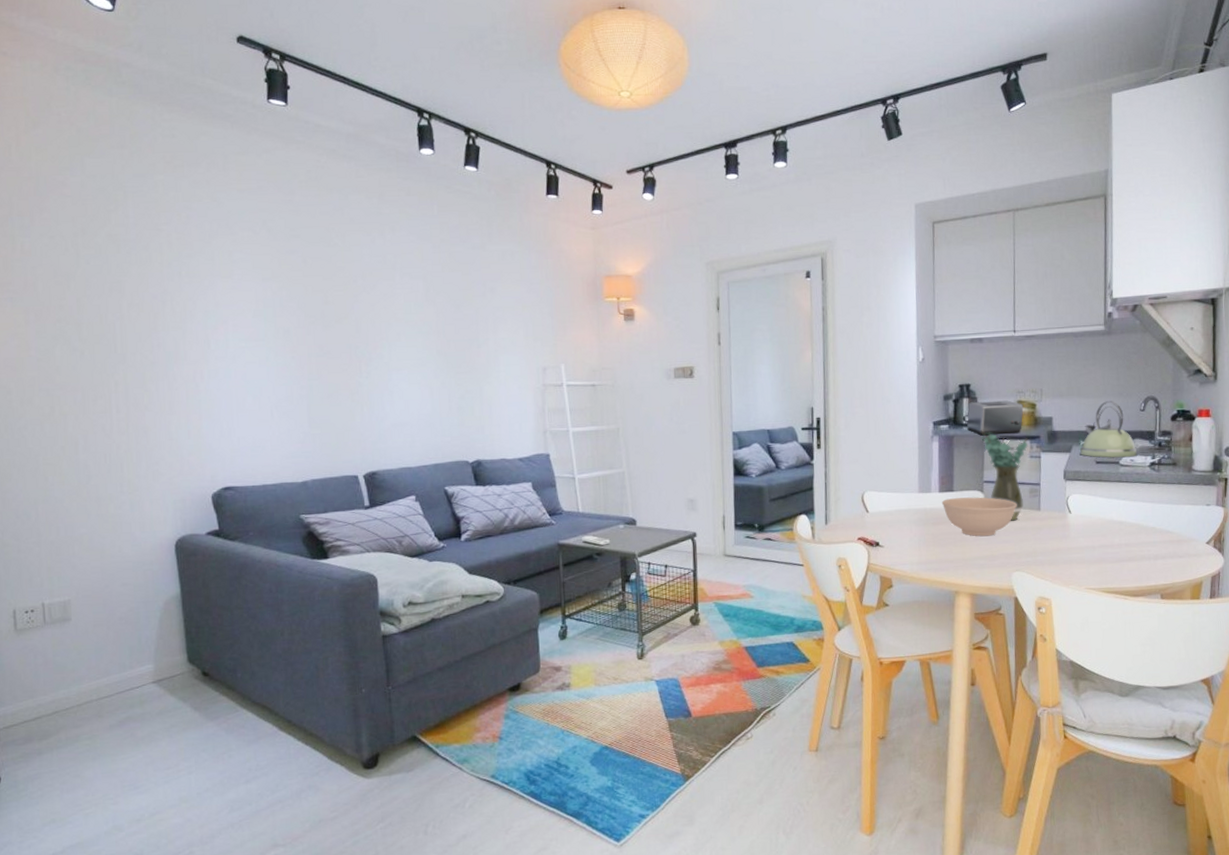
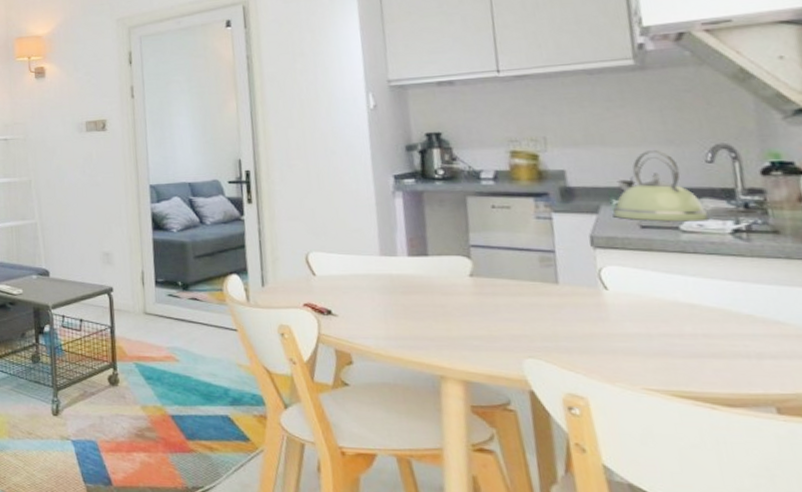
bowl: present [941,497,1018,537] -> none [412,264,523,312]
toaster: present [967,400,1024,436] -> none [439,150,521,192]
vase: present [981,430,1028,521] -> none [460,185,532,295]

